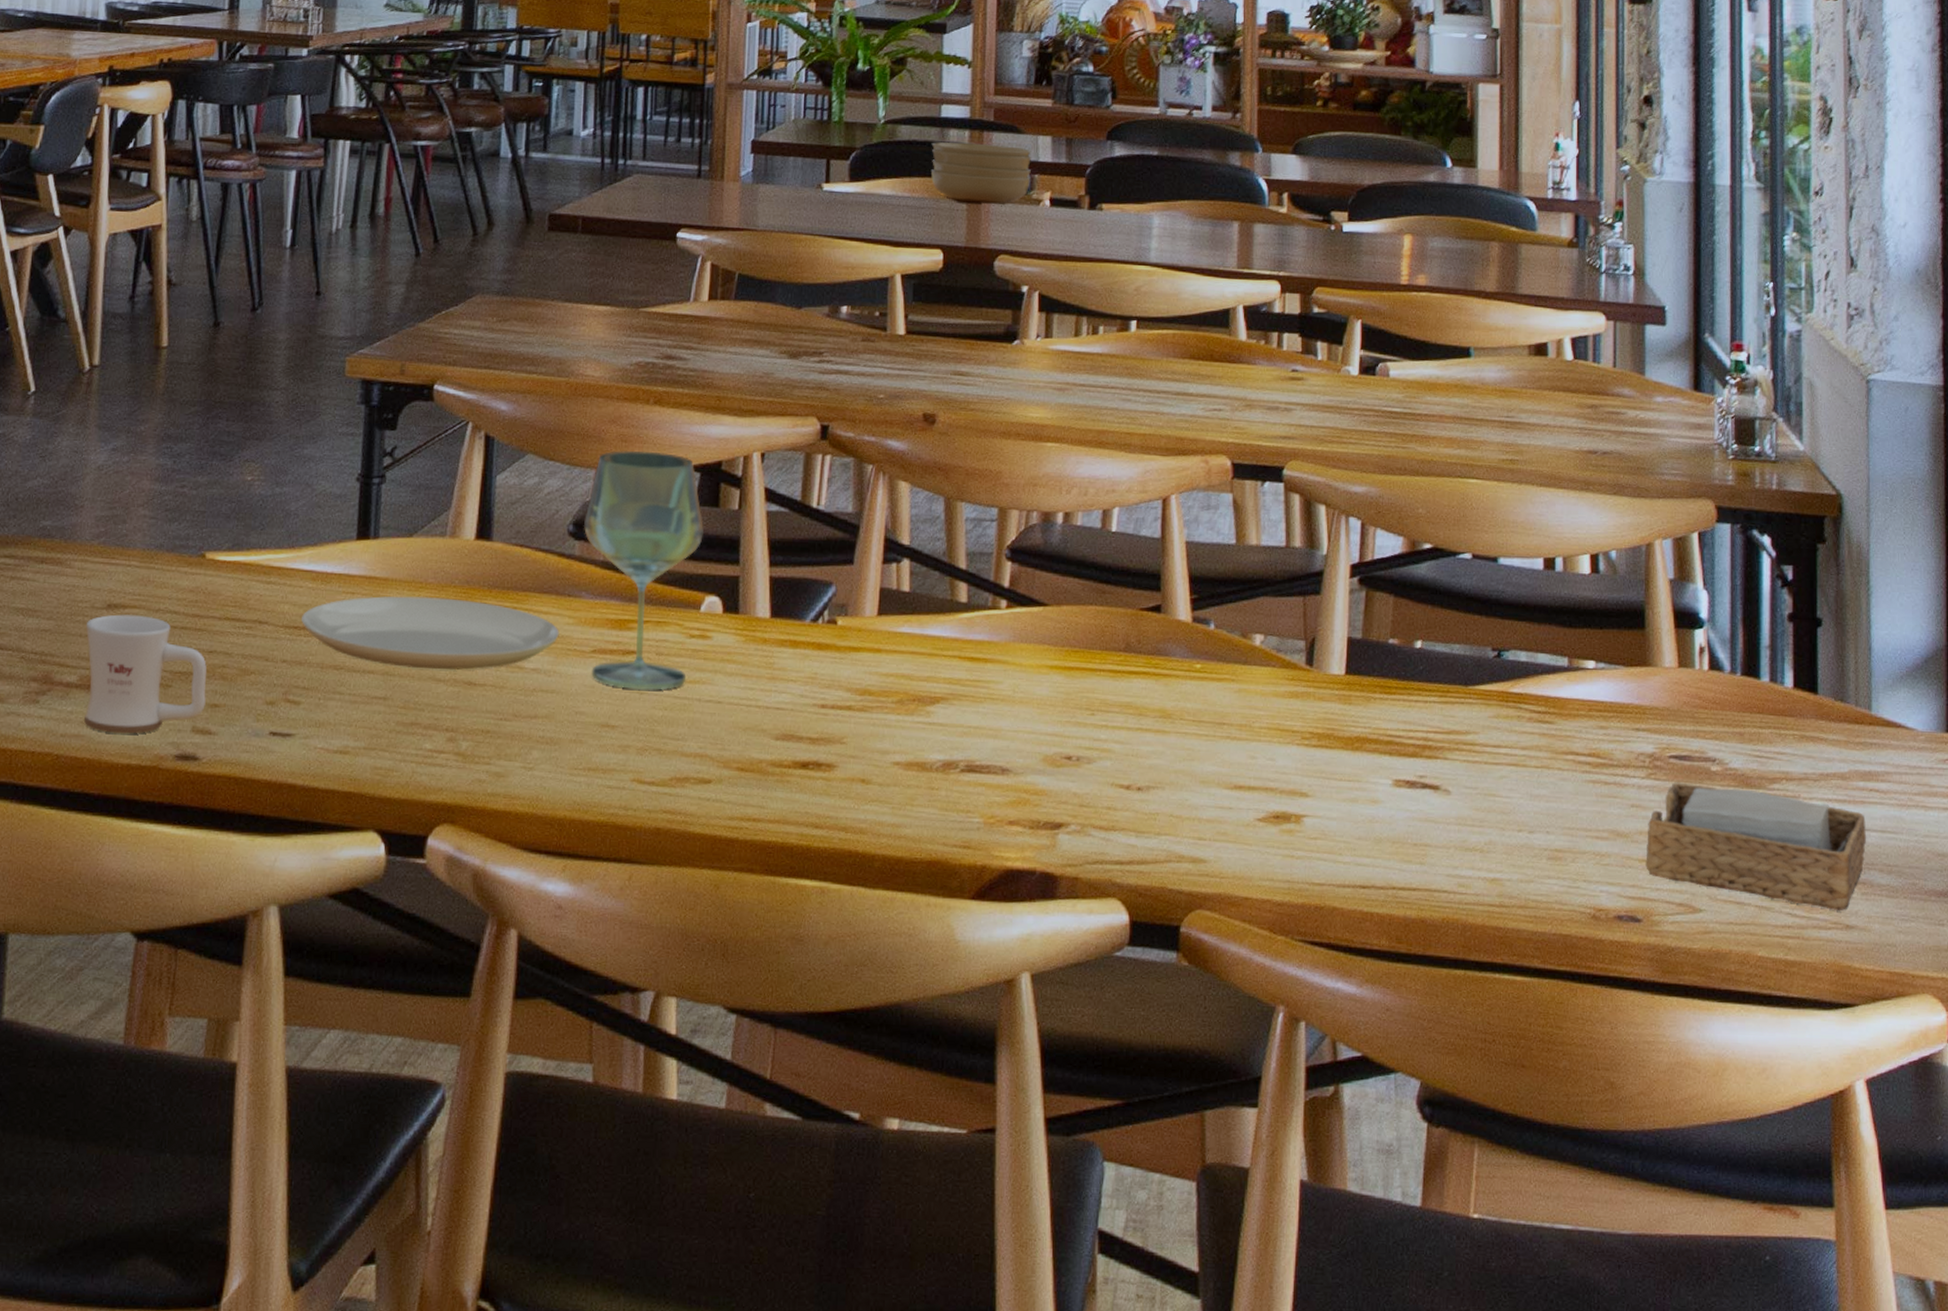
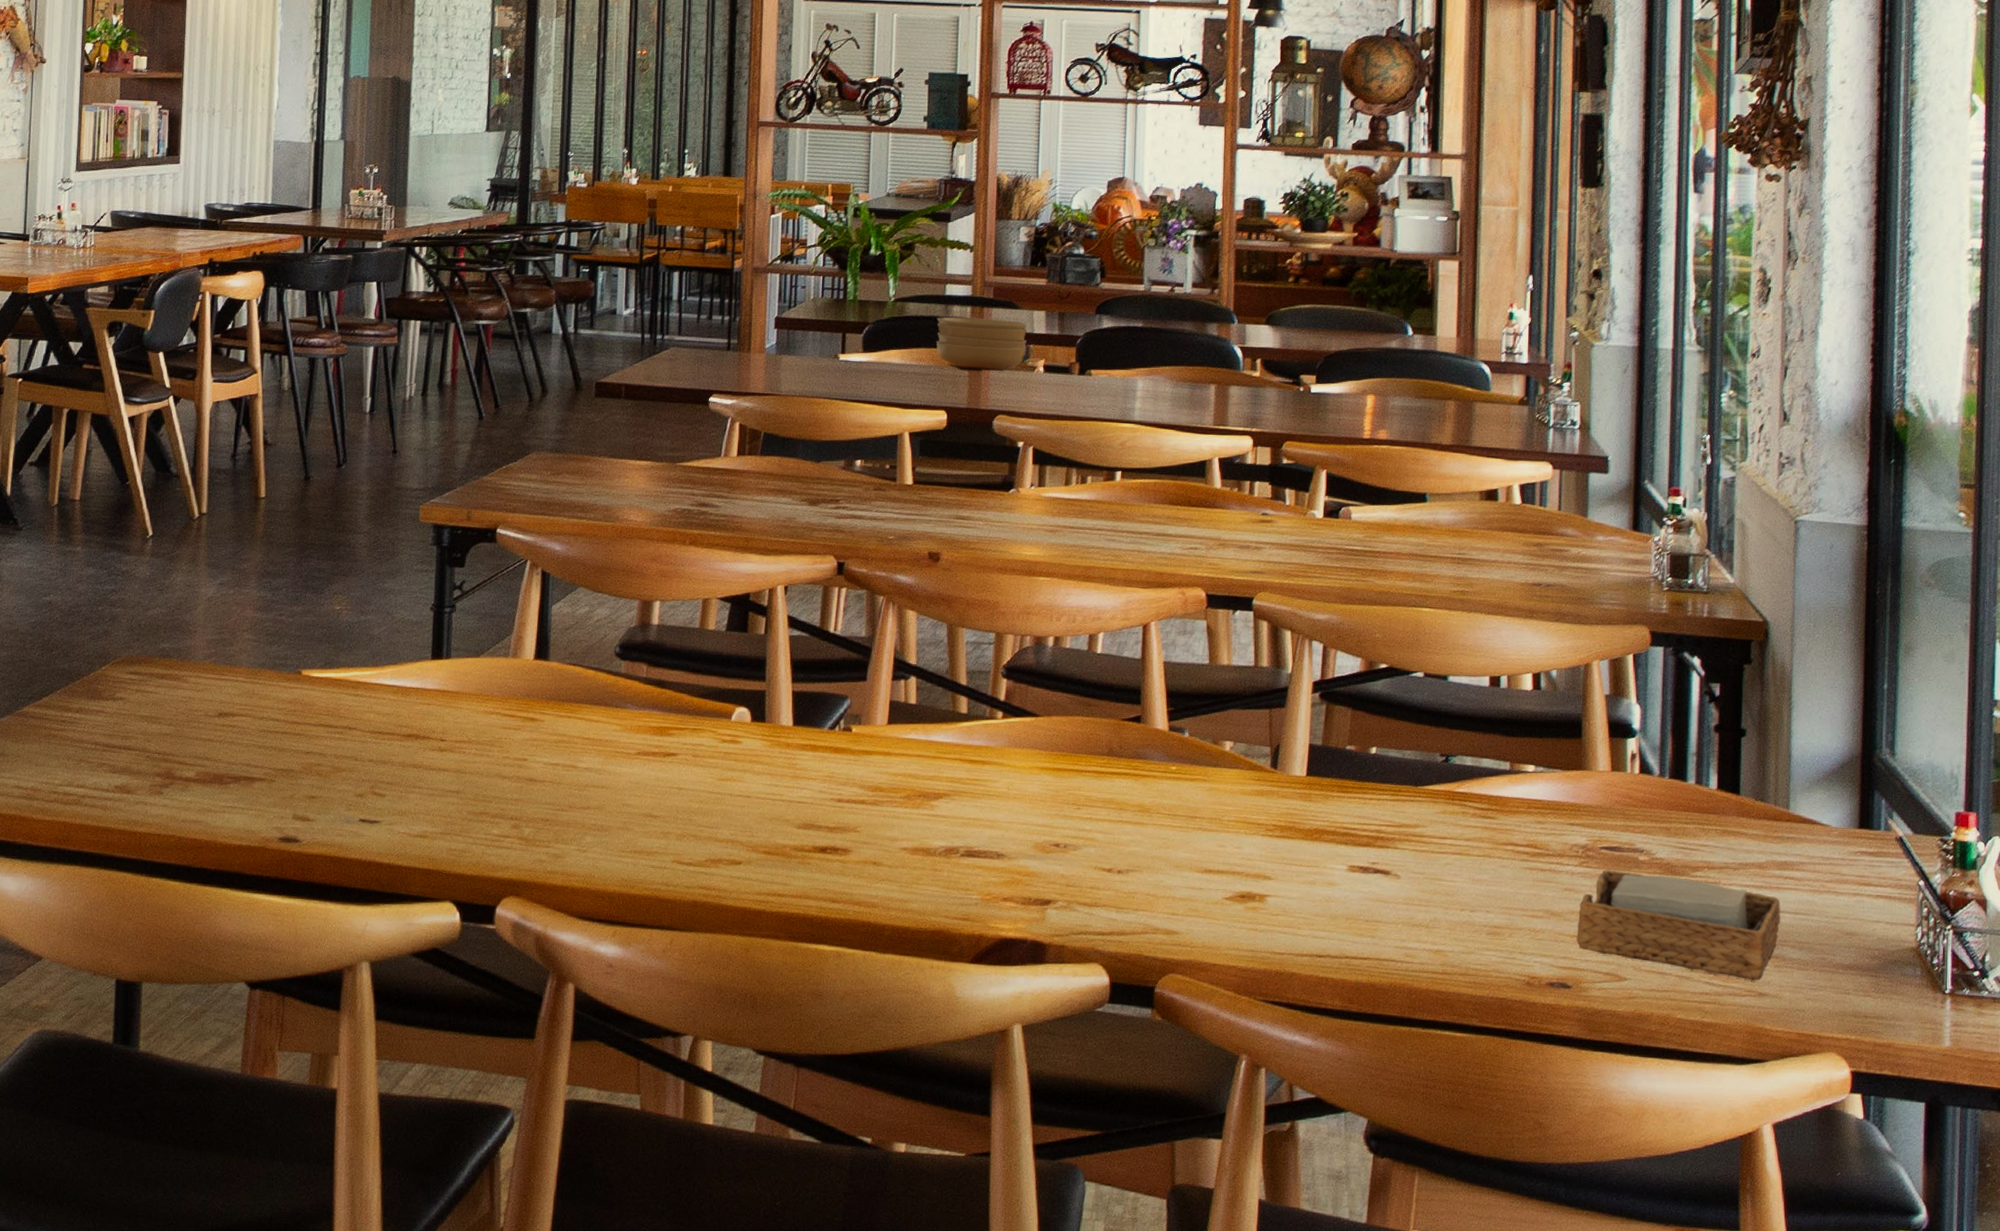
mug: present [84,614,207,734] -> none [201,721,305,821]
plate: present [302,596,559,670] -> none [385,706,608,769]
wine glass: present [583,450,705,691] -> none [628,584,735,787]

